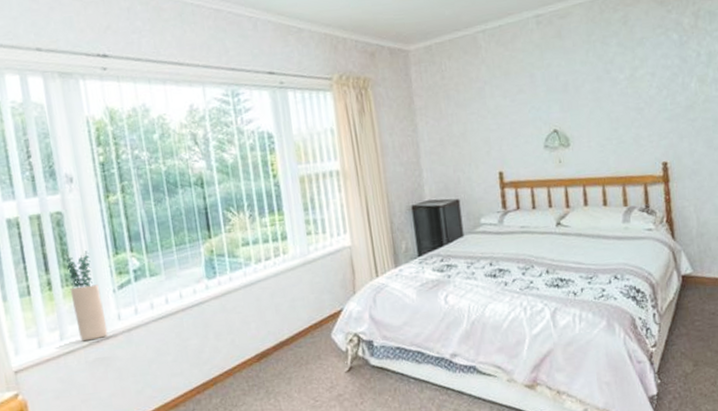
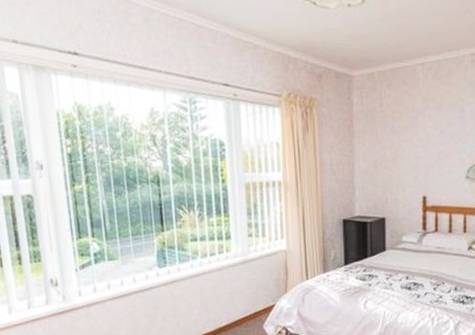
vase: present [65,250,108,341] -> none [34,232,70,312]

